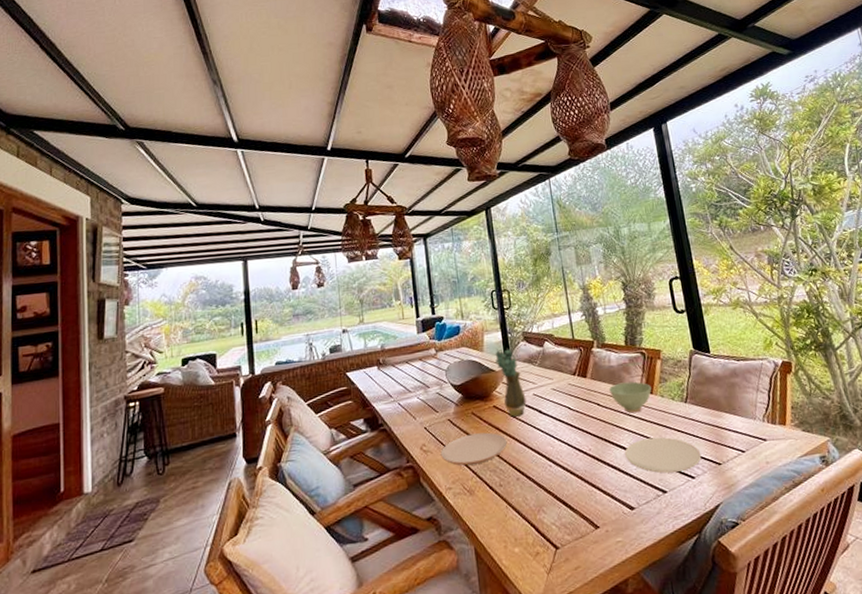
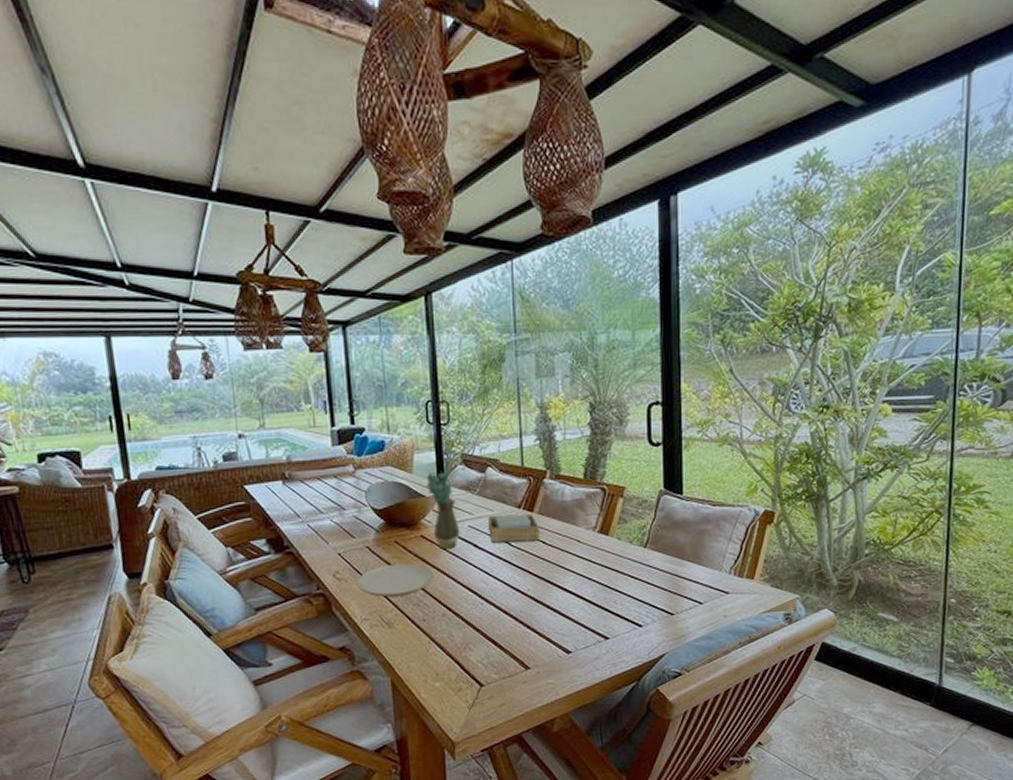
napkin holder: none [549,379,594,408] -> present [488,513,540,543]
bowl: present [609,381,652,413] -> none [559,520,607,555]
plate: present [625,437,702,474] -> none [568,582,653,620]

